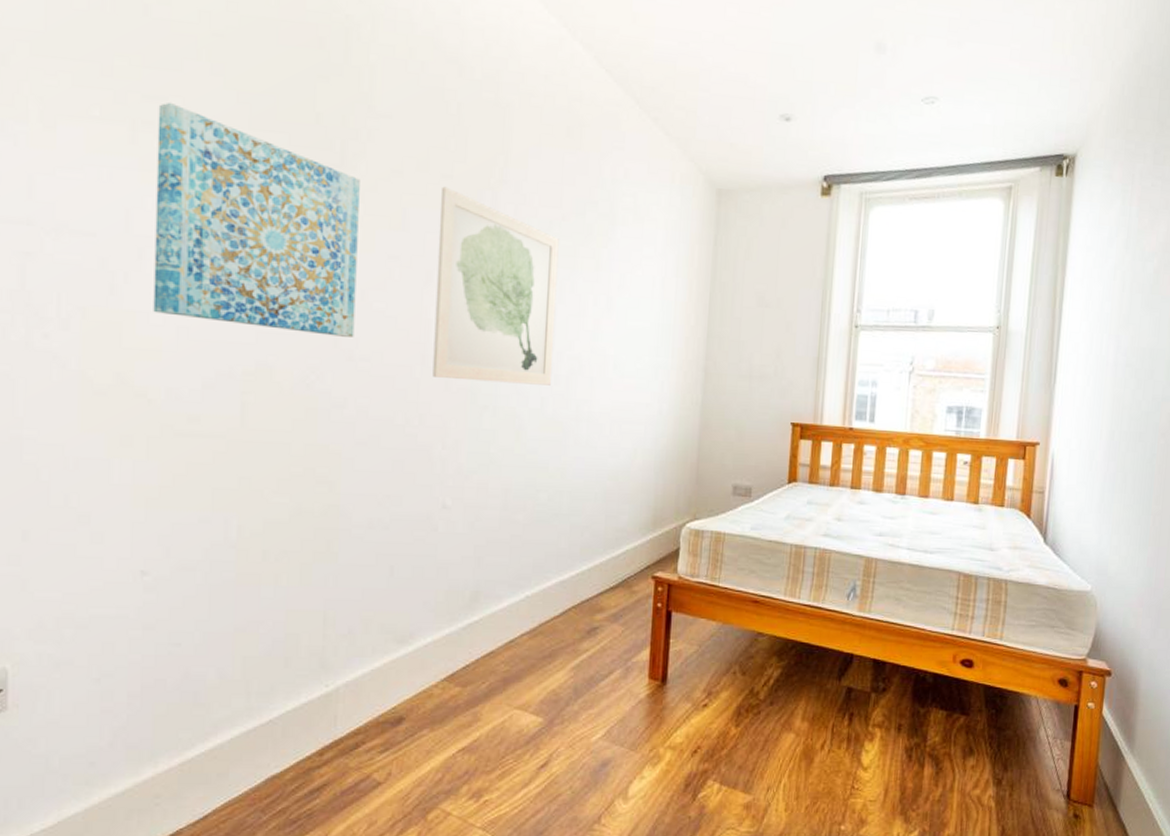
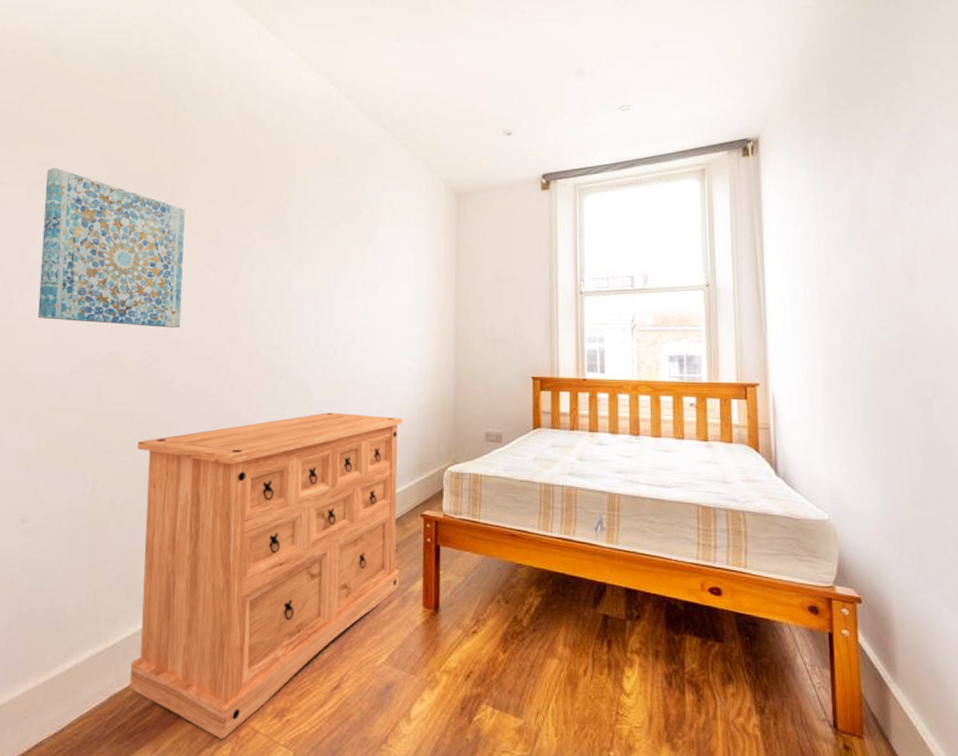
dresser: none [291,453,637,823] -> present [130,412,403,739]
wall art: present [432,186,559,386] -> none [239,209,334,357]

